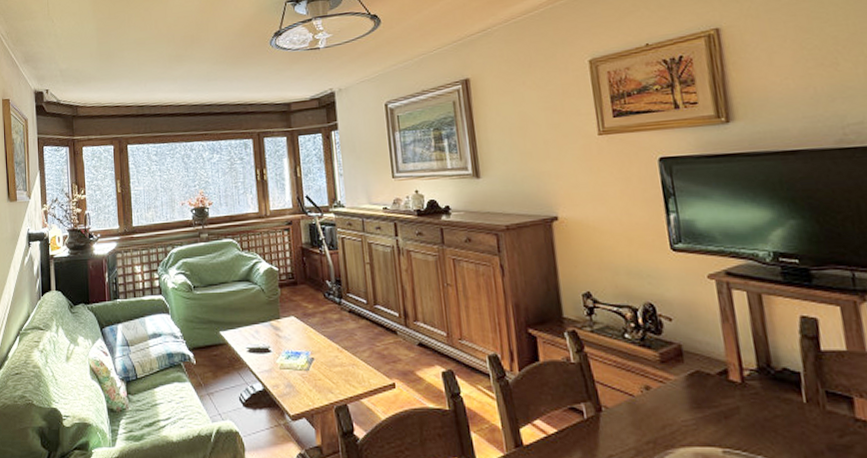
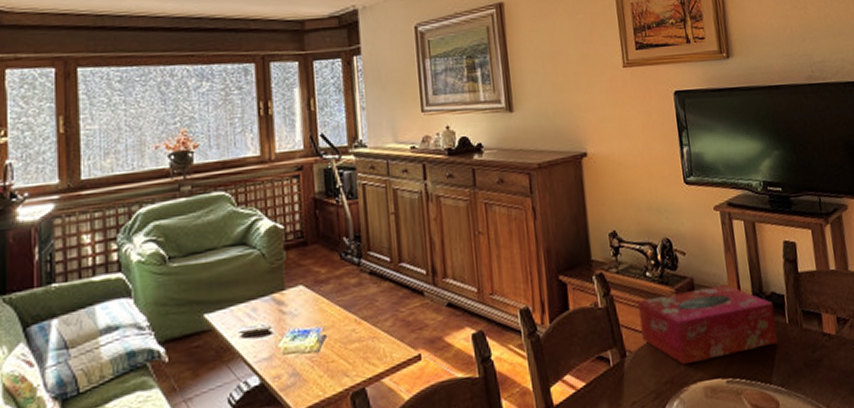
tissue box: none [615,355,791,428] -> present [638,284,778,366]

